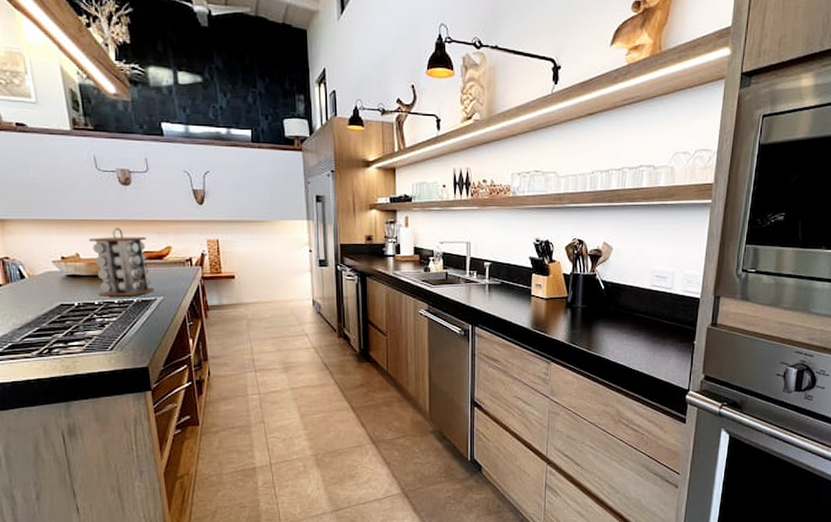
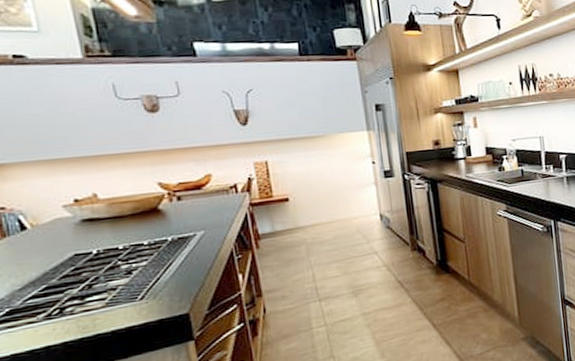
spice rack: present [89,228,154,298] -> none [109,160,193,240]

